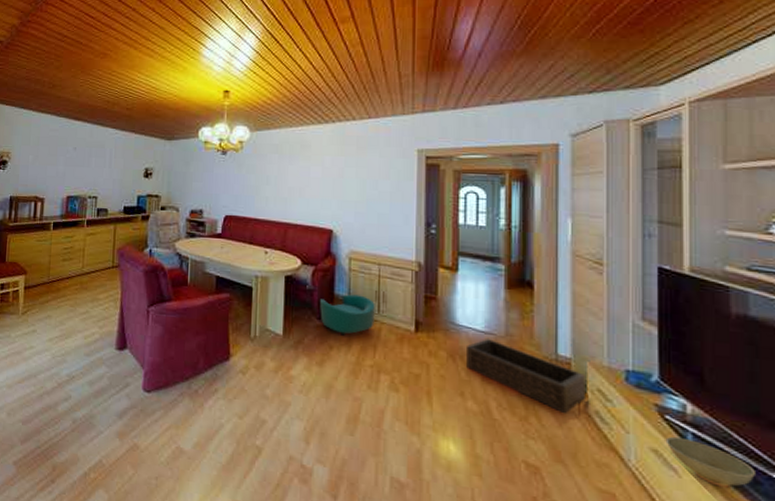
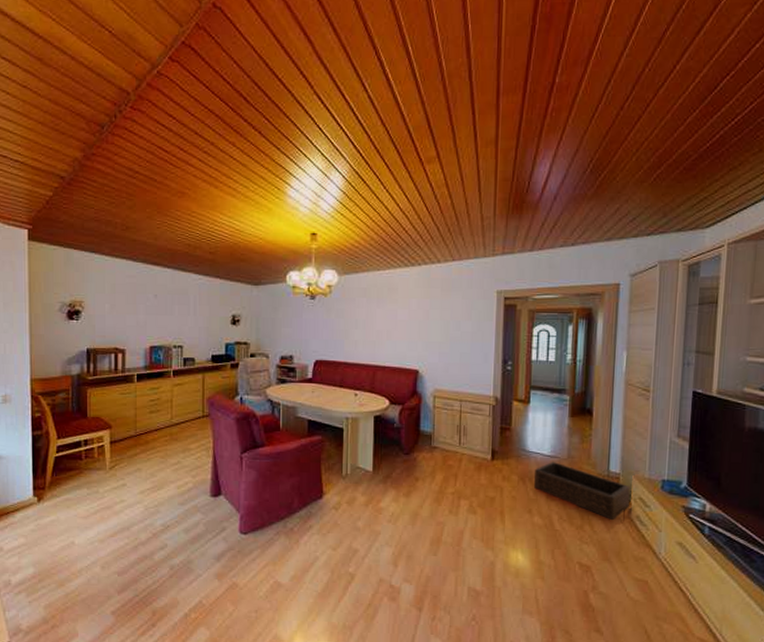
dog bed: present [320,294,375,336] -> none [407,430,457,468]
bowl: present [665,436,755,488] -> none [688,531,752,567]

